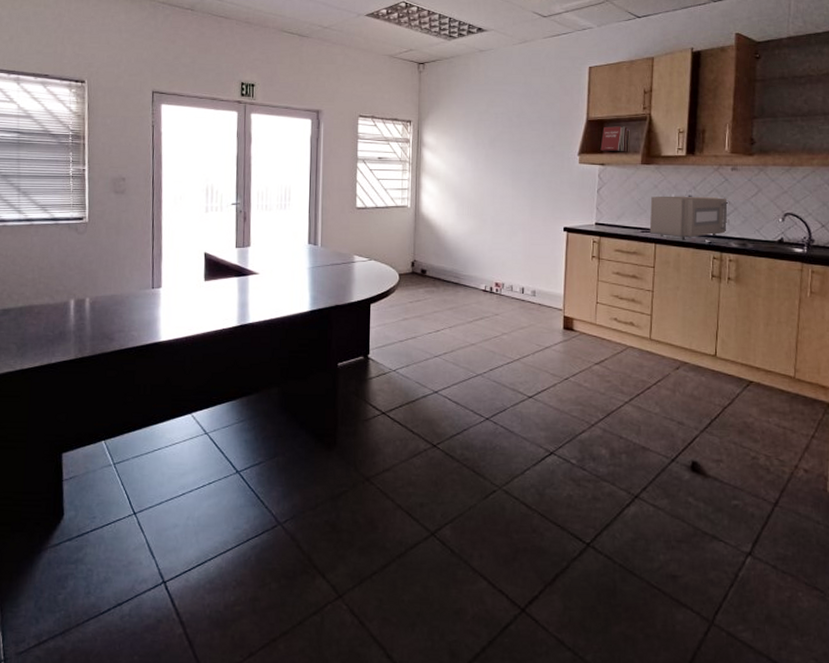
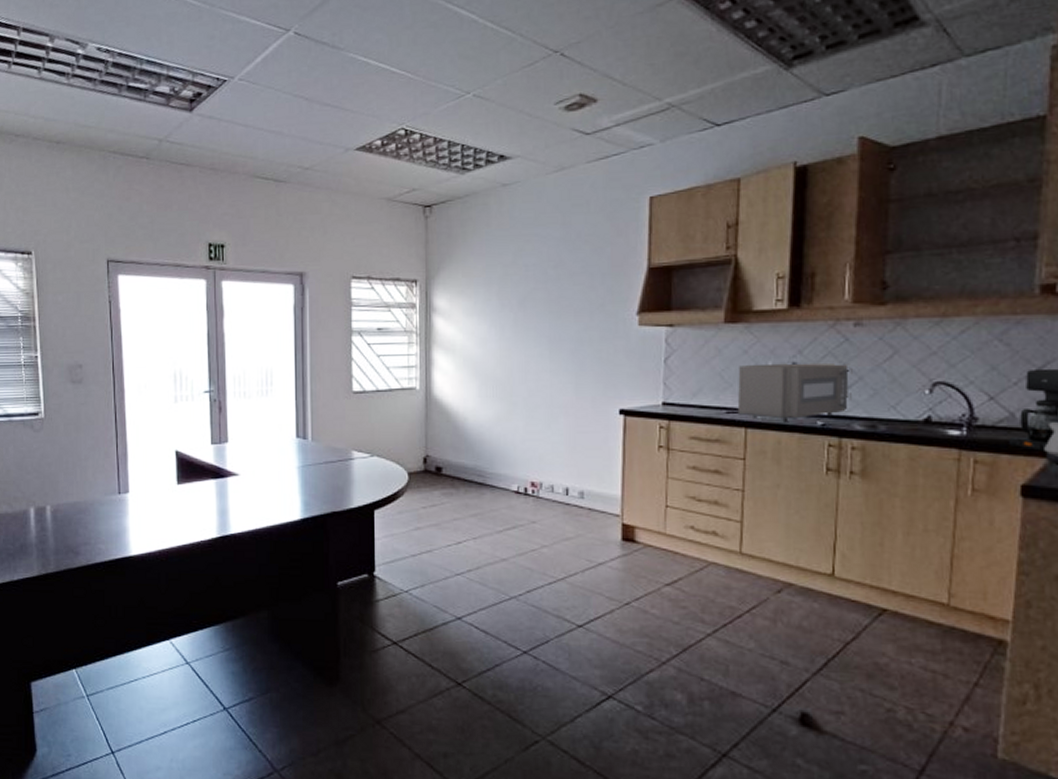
books: present [600,125,631,153] -> none [667,272,710,310]

